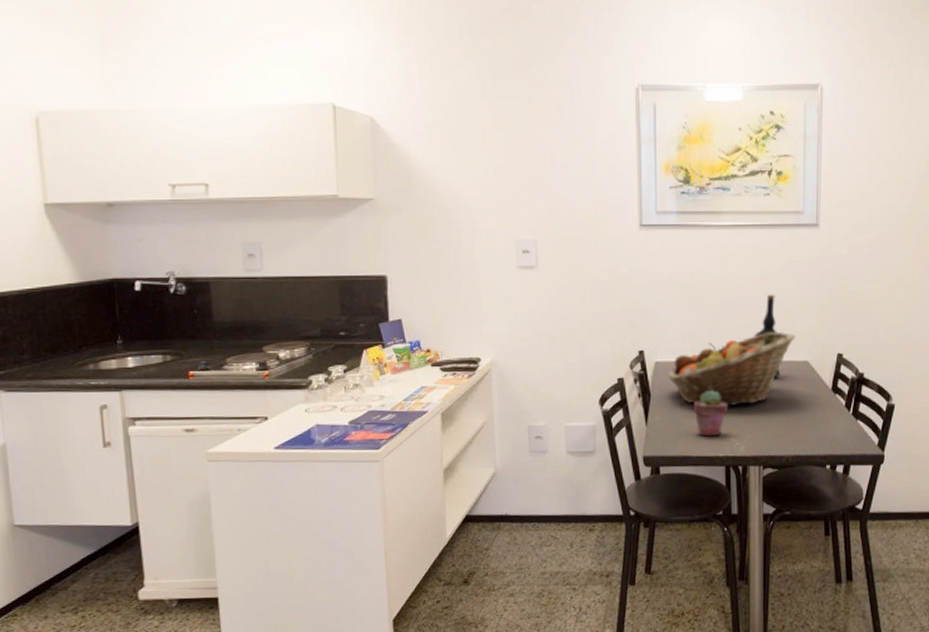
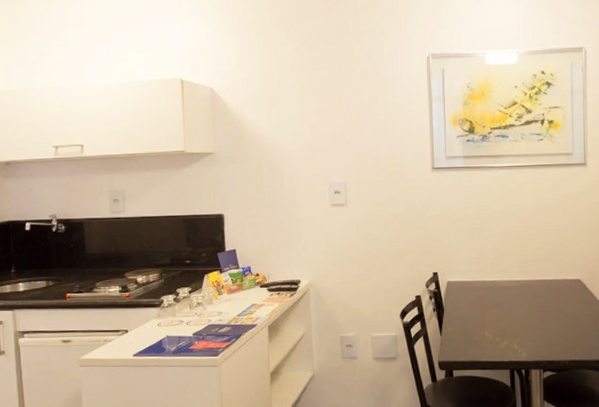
fruit basket: present [669,331,796,406] -> none [459,254,569,318]
potted succulent: present [694,390,728,437] -> none [481,305,511,345]
wine bottle: present [754,295,780,378] -> none [532,224,556,294]

